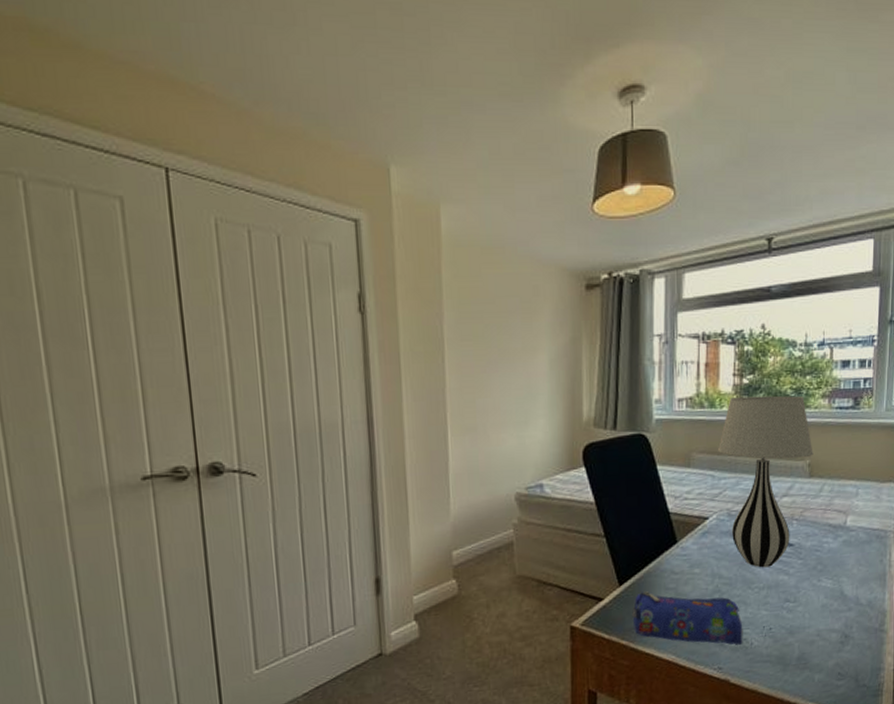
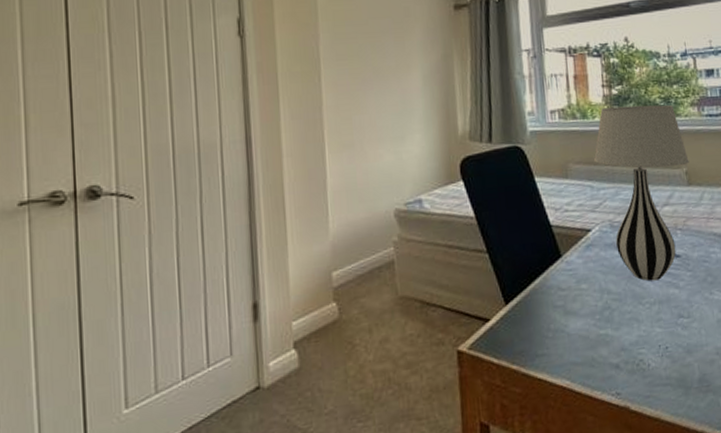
pencil case: present [631,591,743,645] -> none [520,310,640,367]

